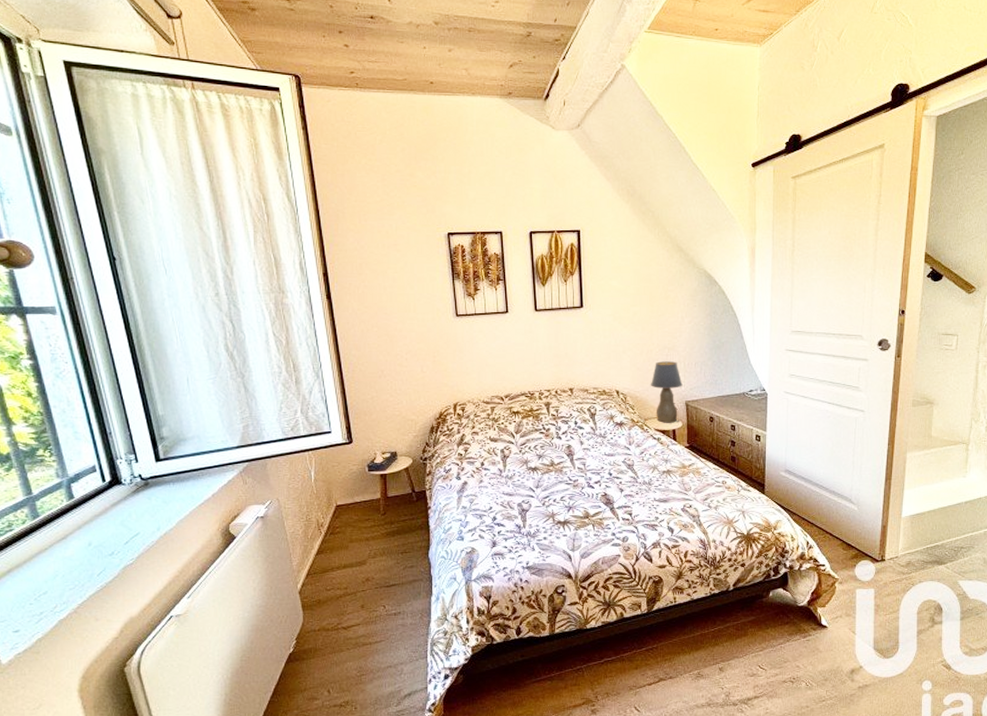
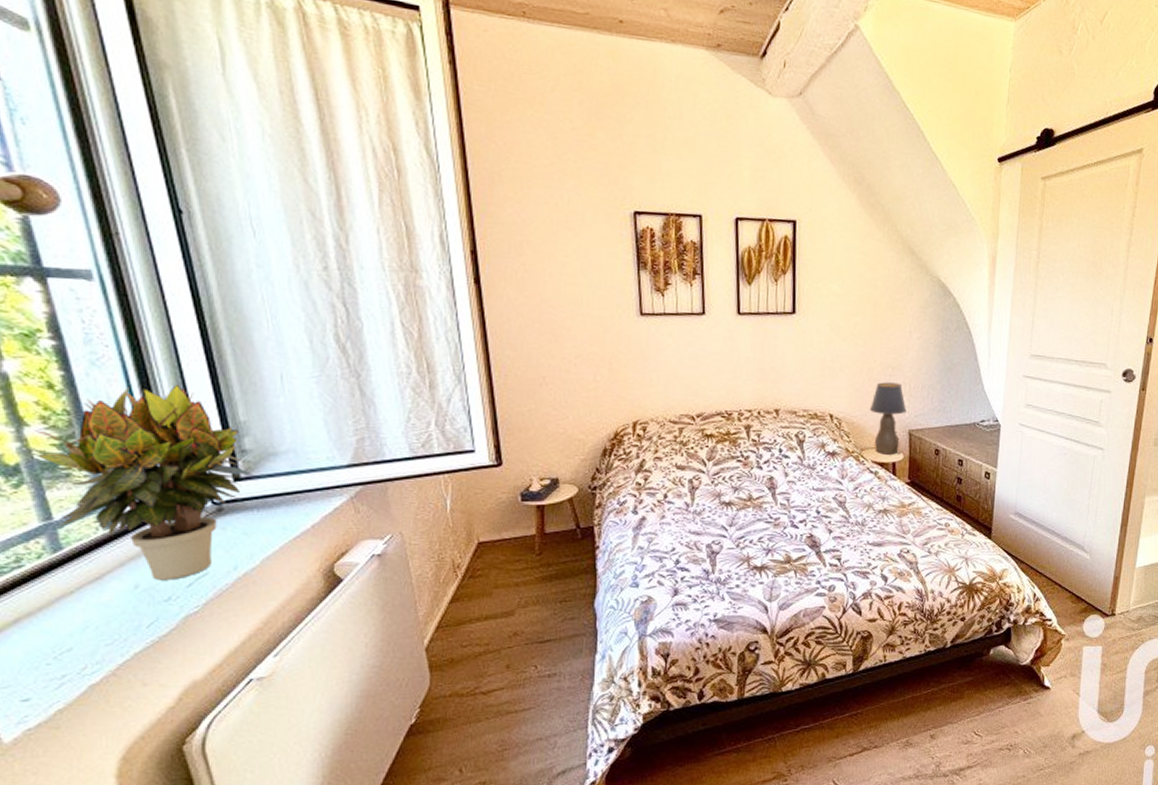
potted plant: none [19,388,169,539] -> present [34,384,252,580]

